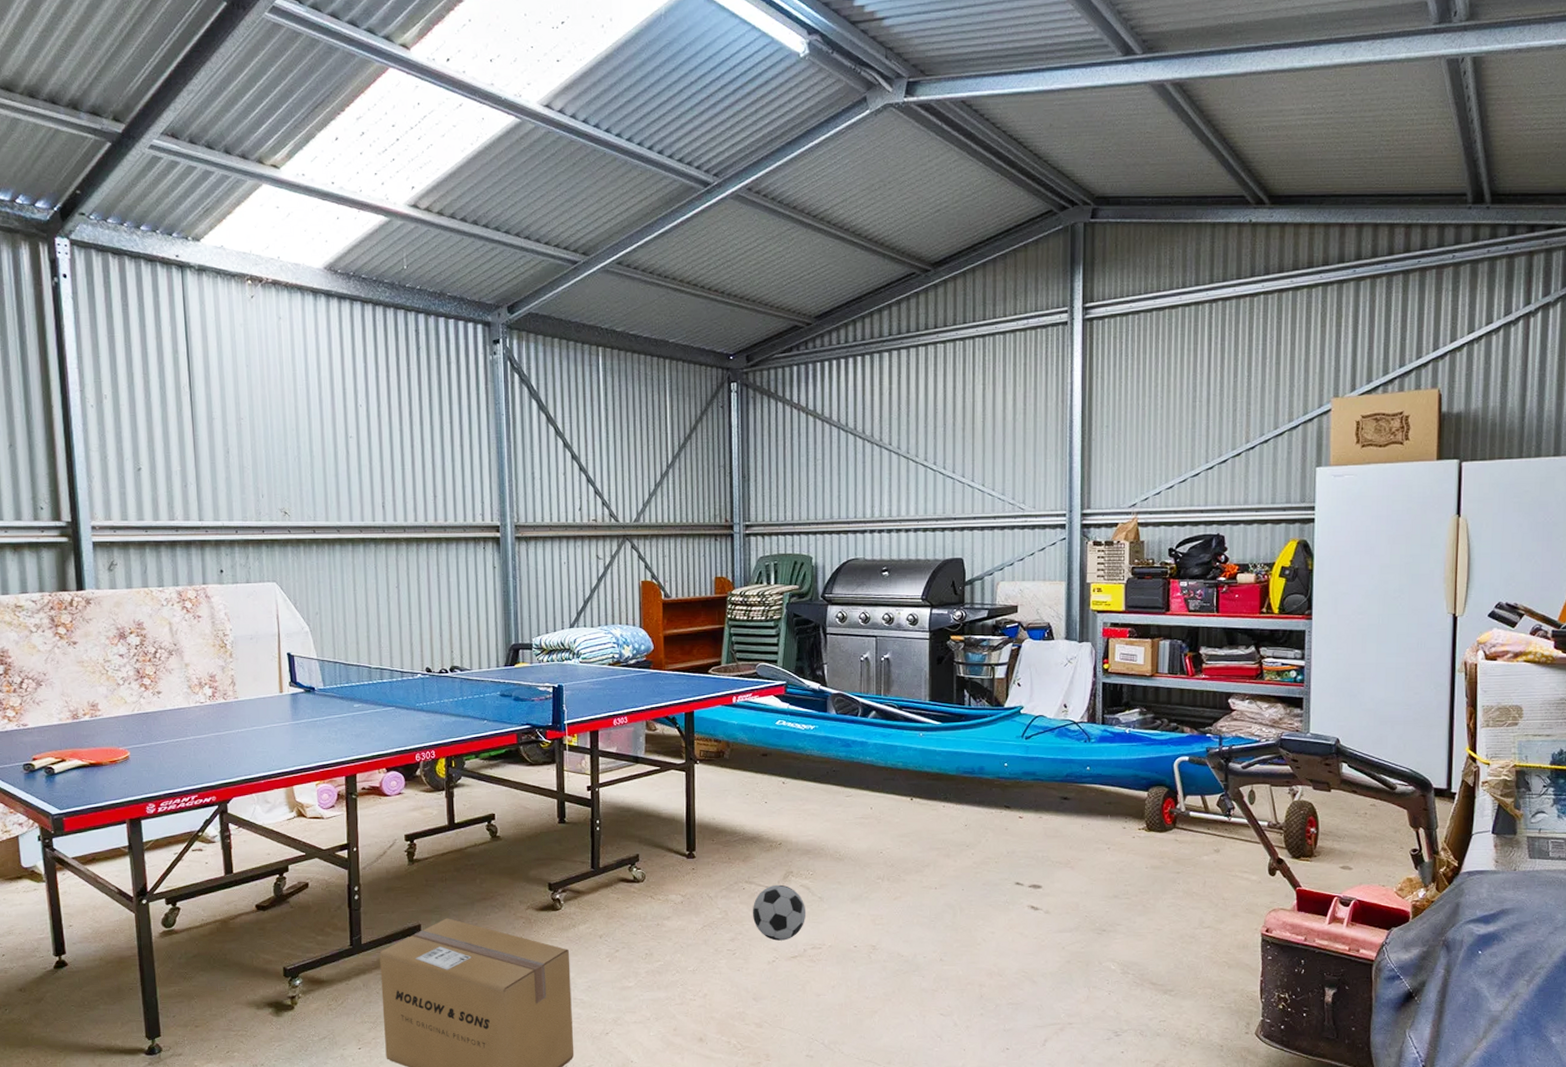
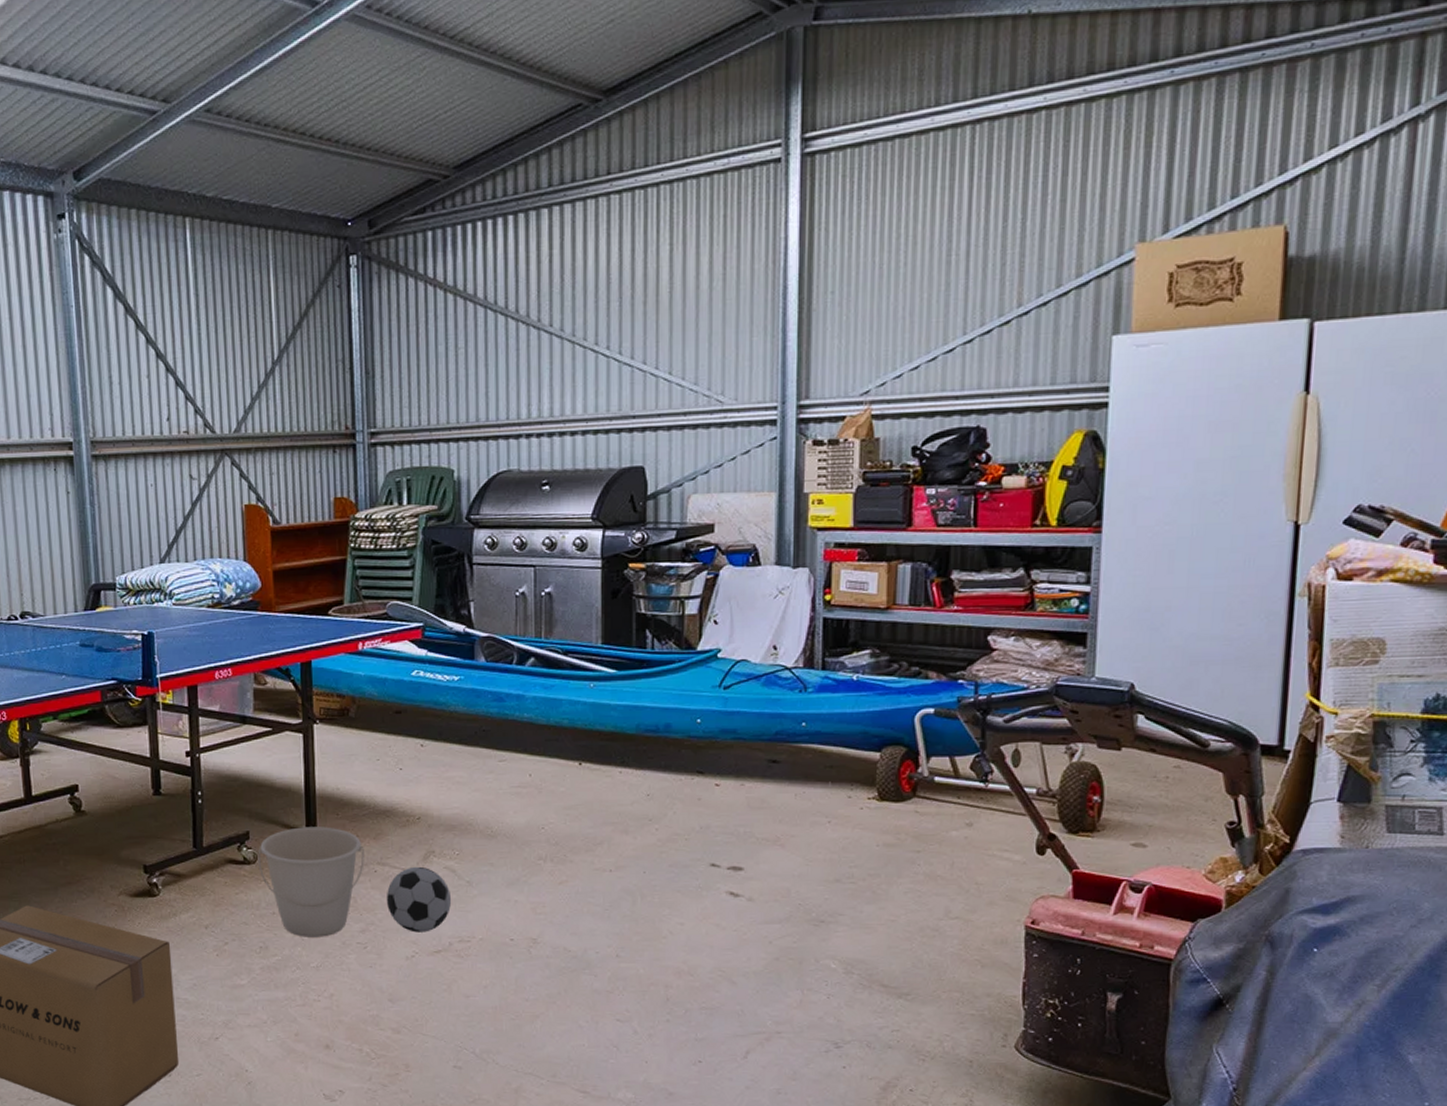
bucket: none [645,851,735,945] -> present [257,827,364,937]

